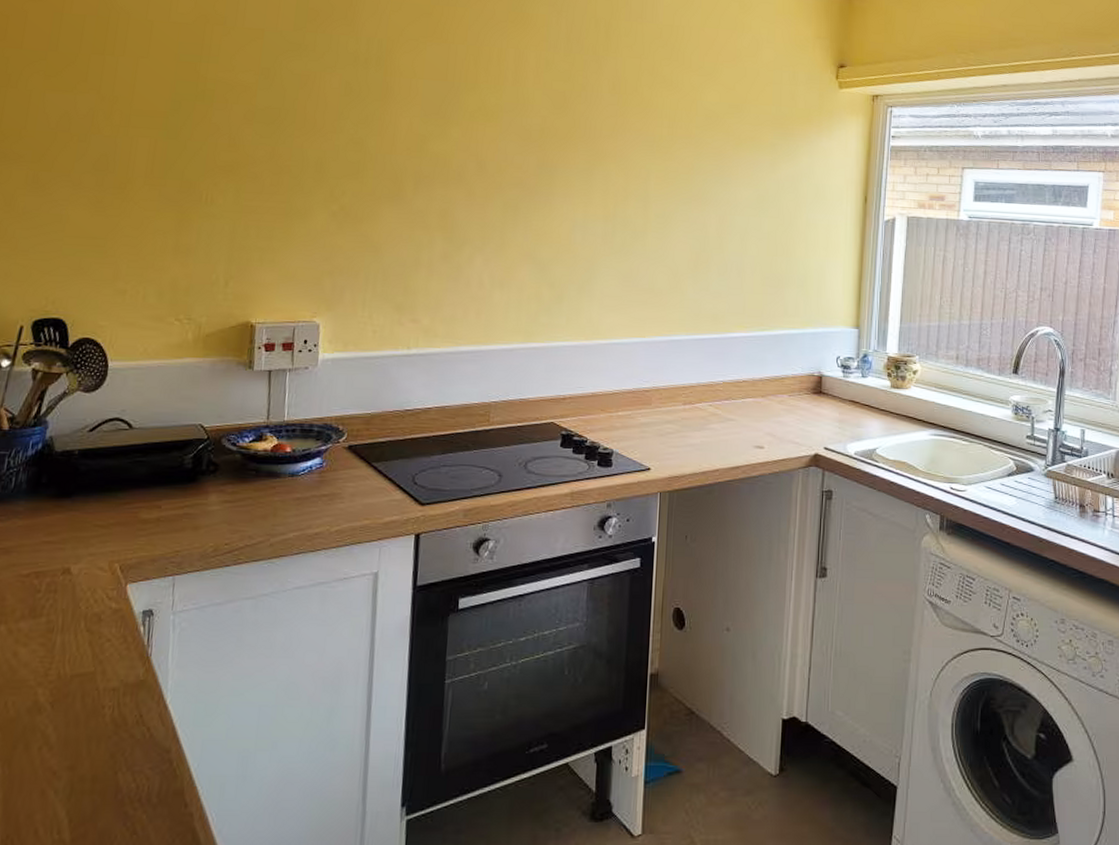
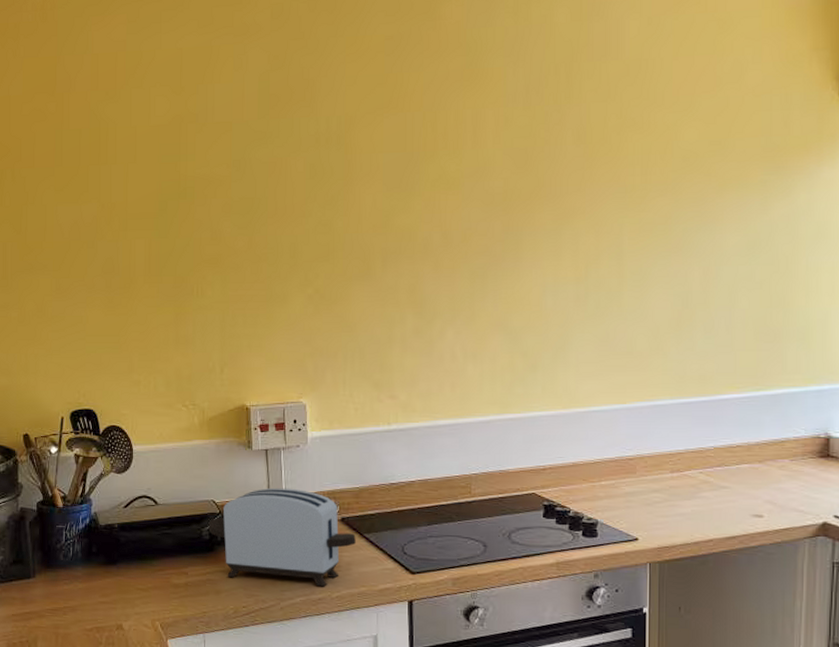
toaster: none [192,412,363,521] -> present [208,487,356,587]

